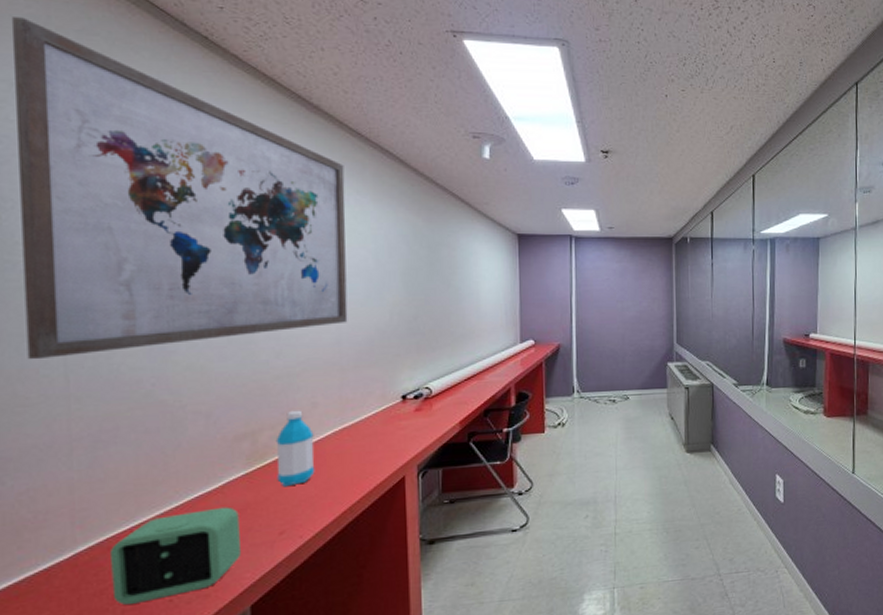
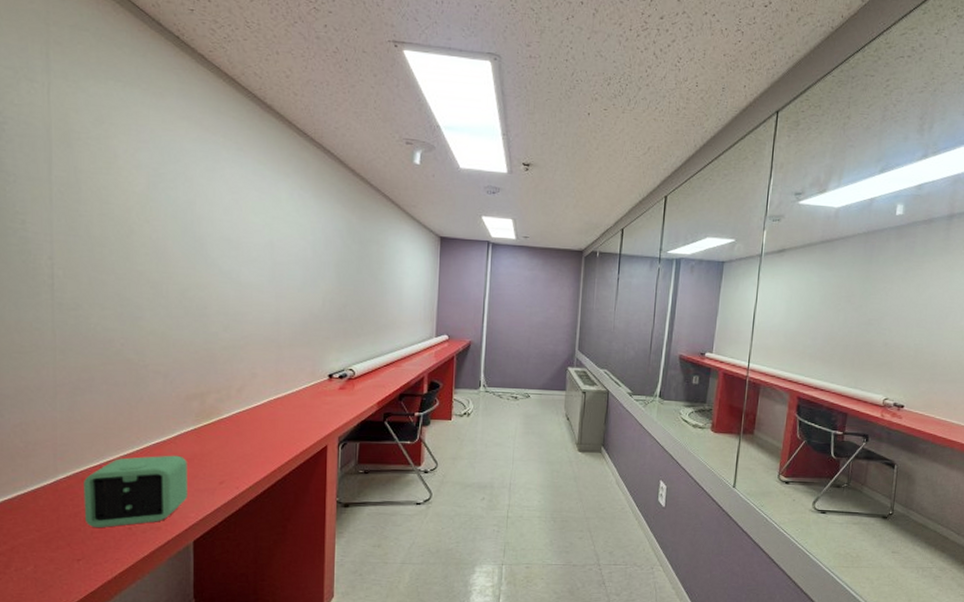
wall art: present [11,17,348,360] -> none [17,11,291,315]
water bottle: present [275,410,315,487] -> none [220,378,252,444]

